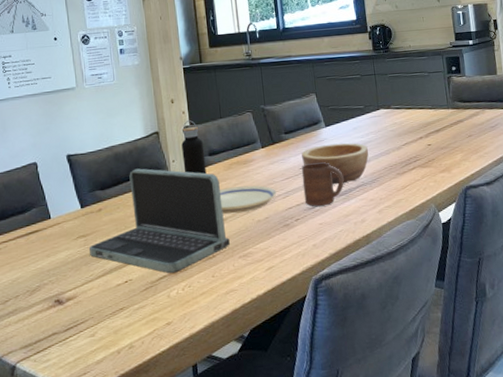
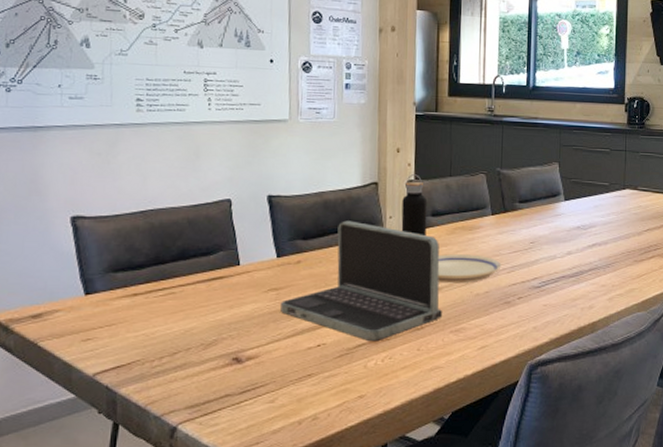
cup: present [301,161,344,206] -> none [531,237,576,285]
bowl: present [302,143,369,185] -> none [534,220,608,265]

